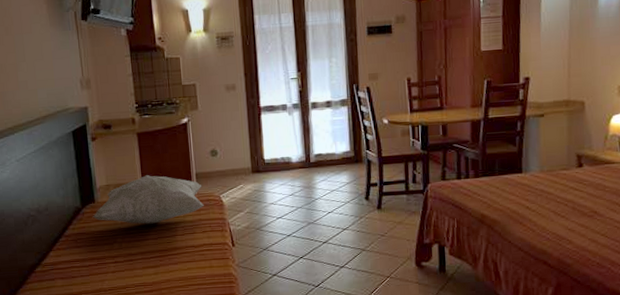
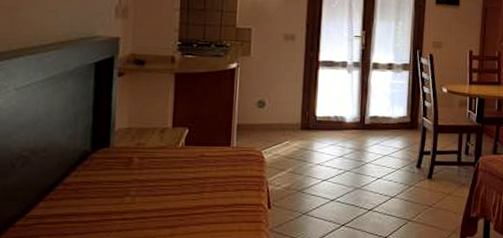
decorative pillow: present [92,175,204,224] -> none [103,121,243,177]

